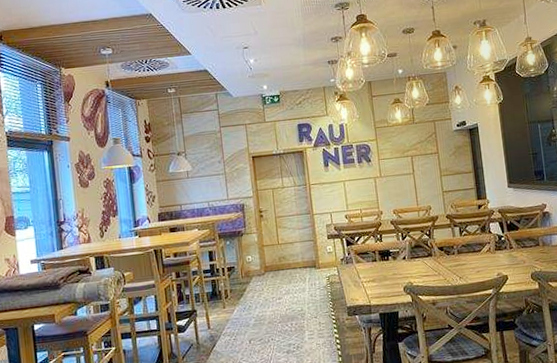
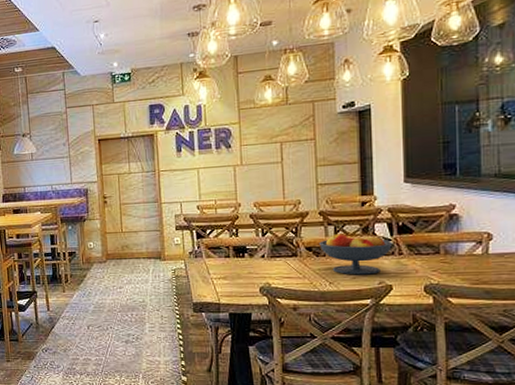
fruit bowl: none [449,233,505,269] -> present [319,234,393,275]

